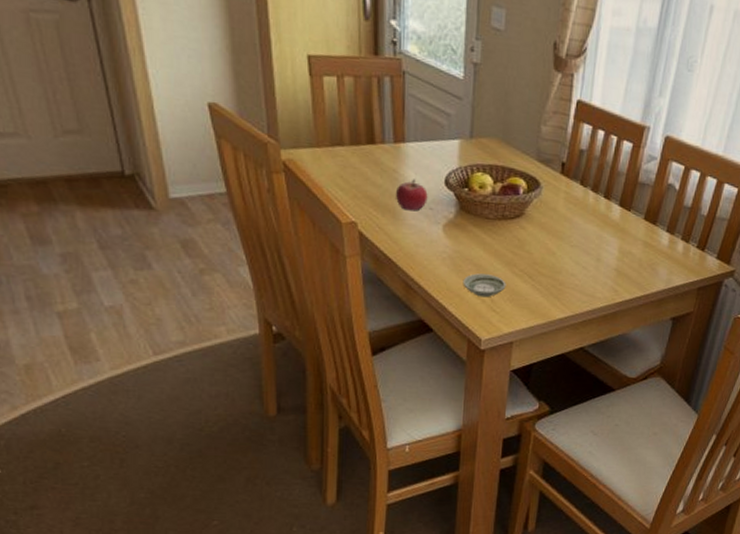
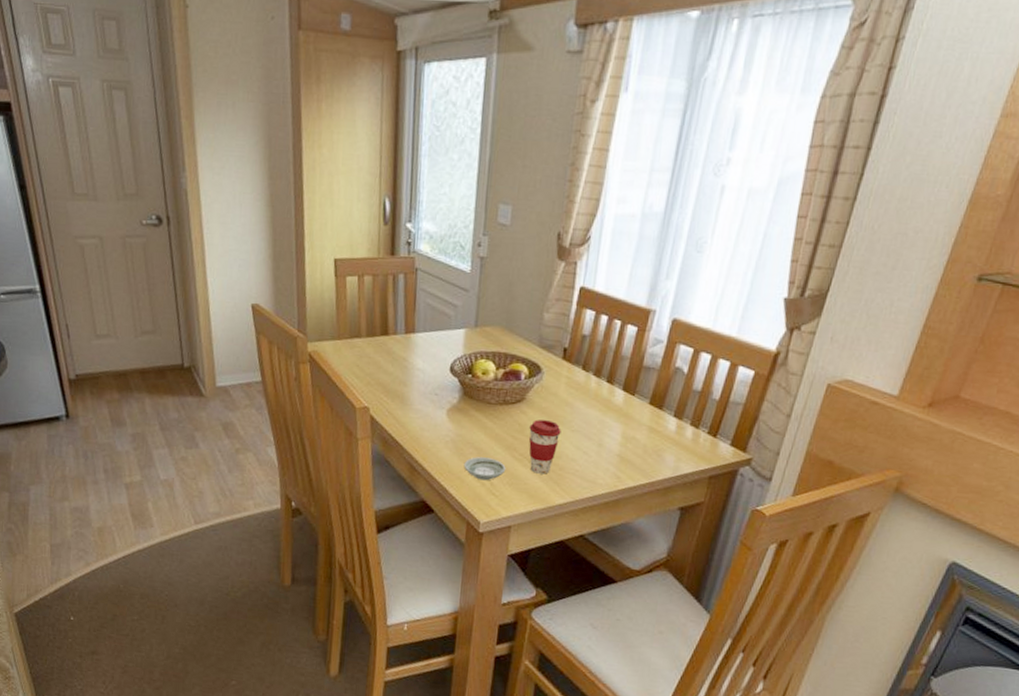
fruit: present [395,179,428,211] -> none [404,366,434,397]
coffee cup: none [529,235,561,290] -> present [529,419,561,474]

